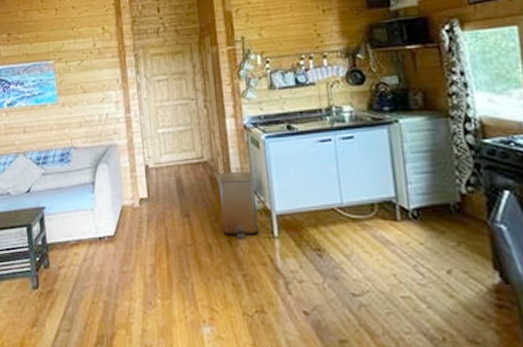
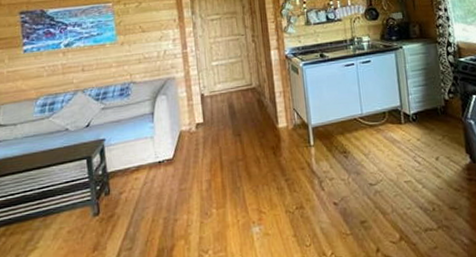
pedal bin: present [218,172,259,238] -> none [265,94,299,150]

